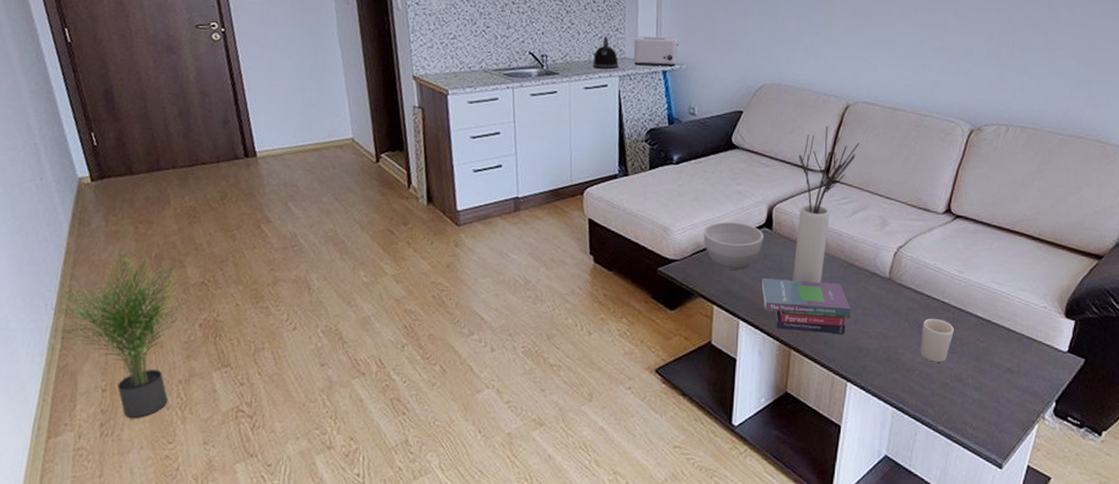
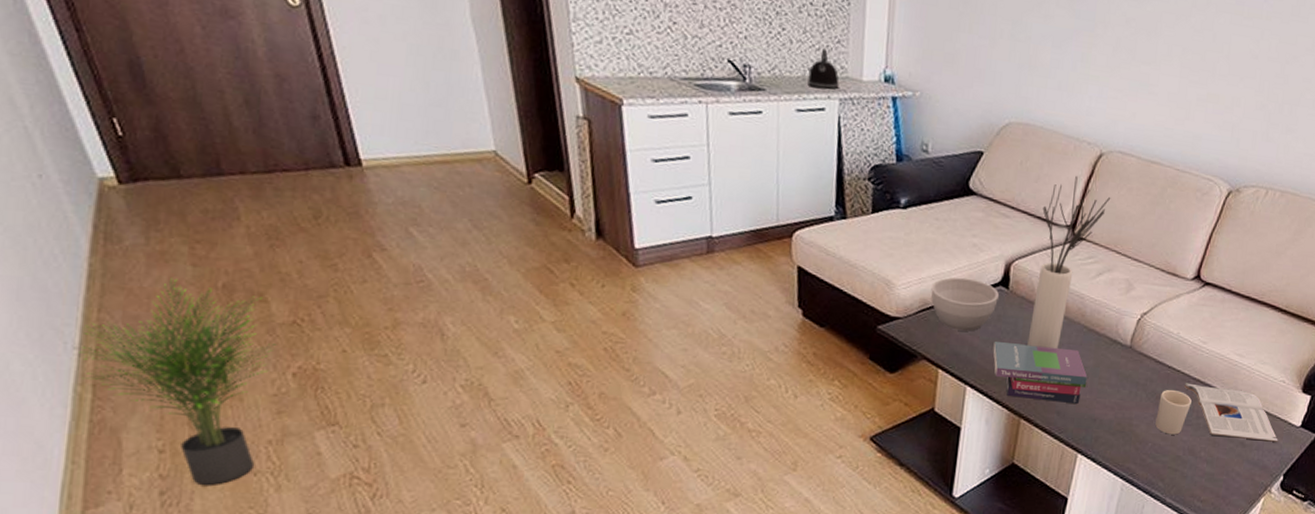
toaster: present [633,36,680,67] -> none [858,52,914,93]
magazine: none [946,311,1046,368] -> present [1184,383,1278,442]

